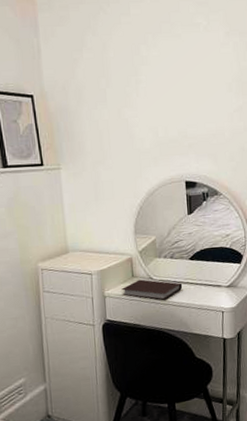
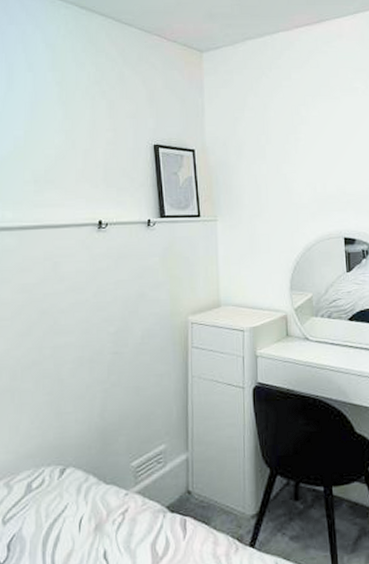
notebook: present [121,279,183,300] -> none [275,339,341,364]

